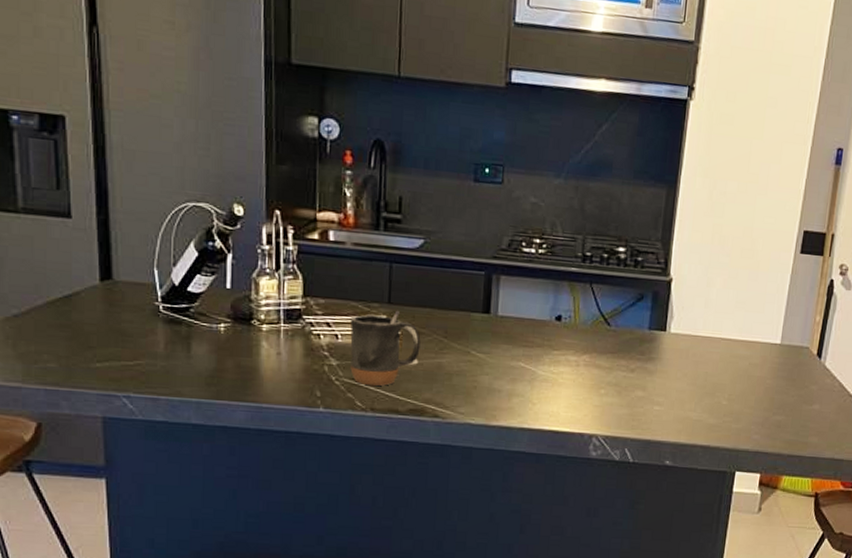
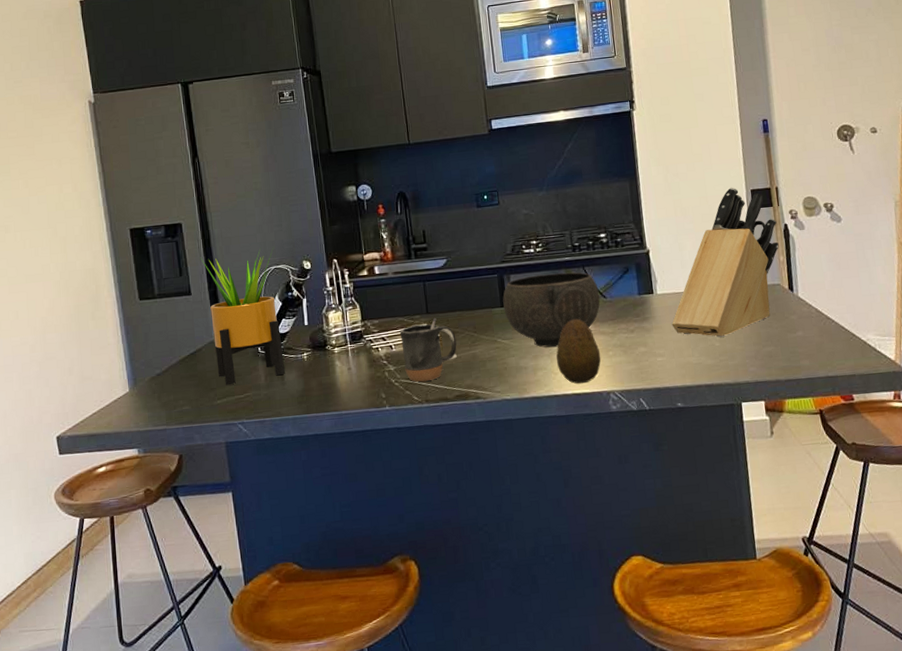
potted plant: none [88,169,194,347] -> present [200,249,285,385]
bowl: none [485,281,604,373] -> present [502,272,600,348]
fruit: none [537,343,591,421] -> present [556,318,601,384]
knife block: none [679,222,823,396] -> present [671,187,779,338]

